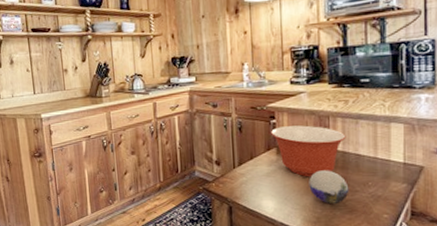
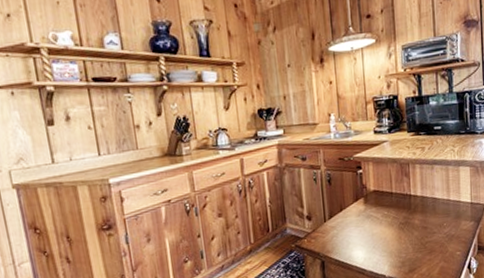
mixing bowl: present [271,125,346,177] -> none [358,173,424,224]
decorative orb: present [309,170,349,204] -> none [393,215,428,248]

